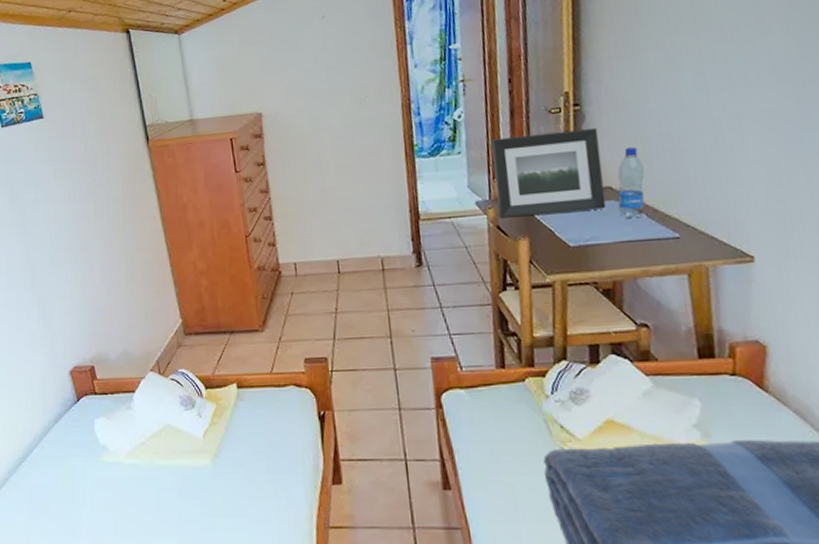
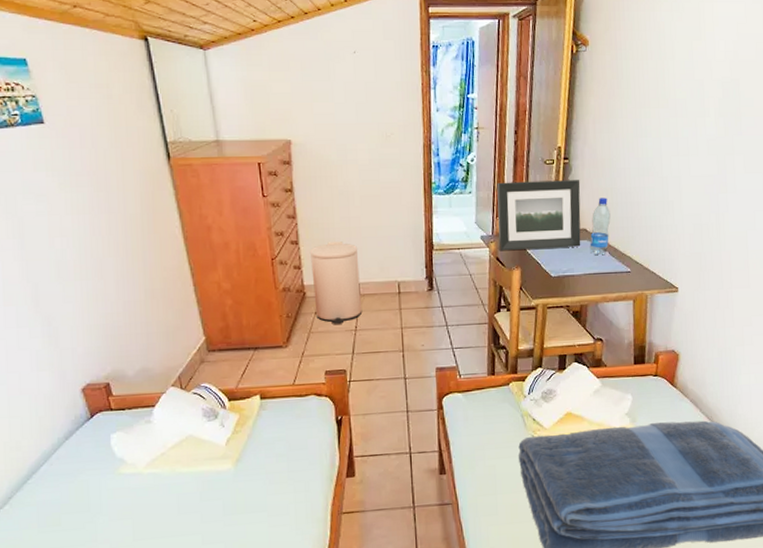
pedal bin: none [284,215,343,306] -> present [309,241,363,324]

